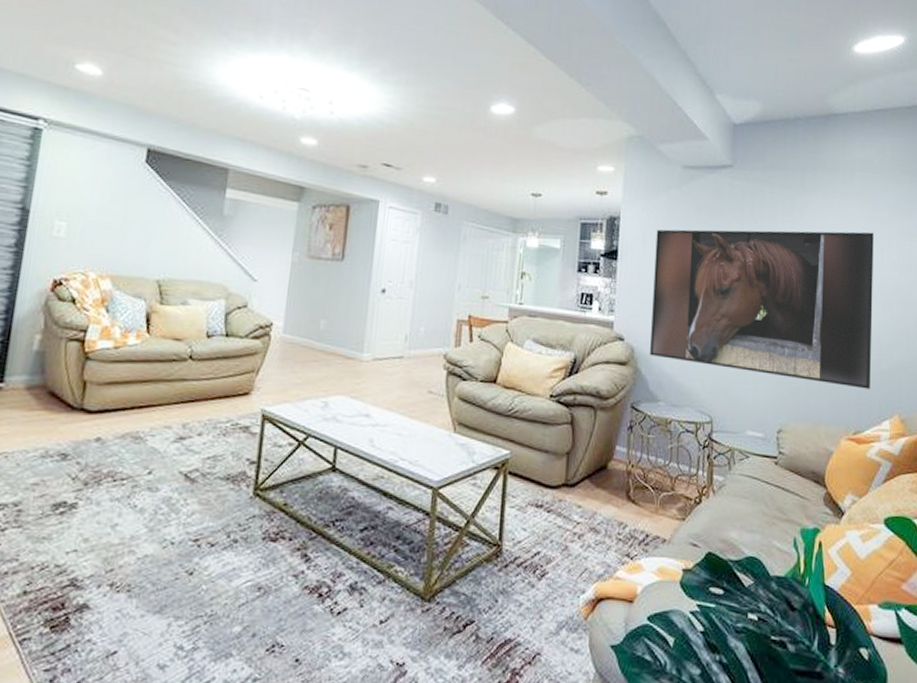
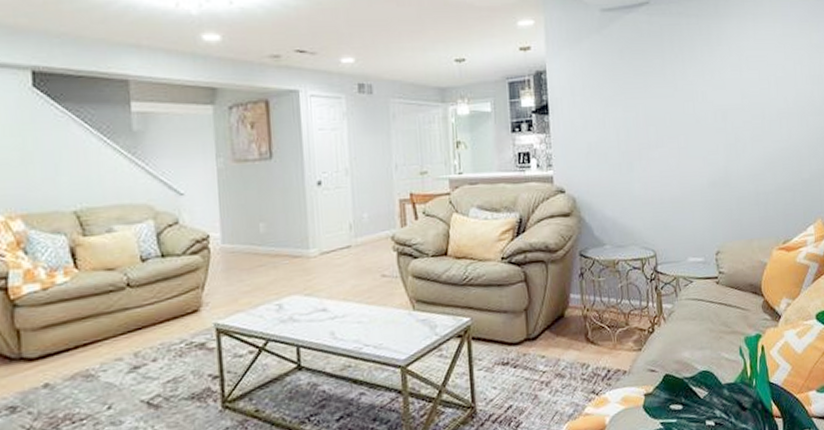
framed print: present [650,229,874,389] -> none [583,49,795,203]

